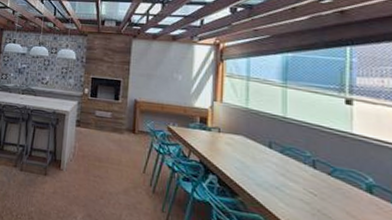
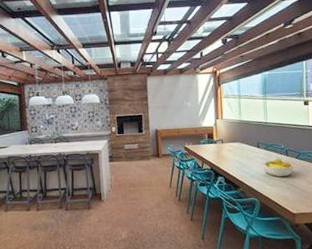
fruit bowl: none [276,168,324,198] -> present [263,158,294,177]

